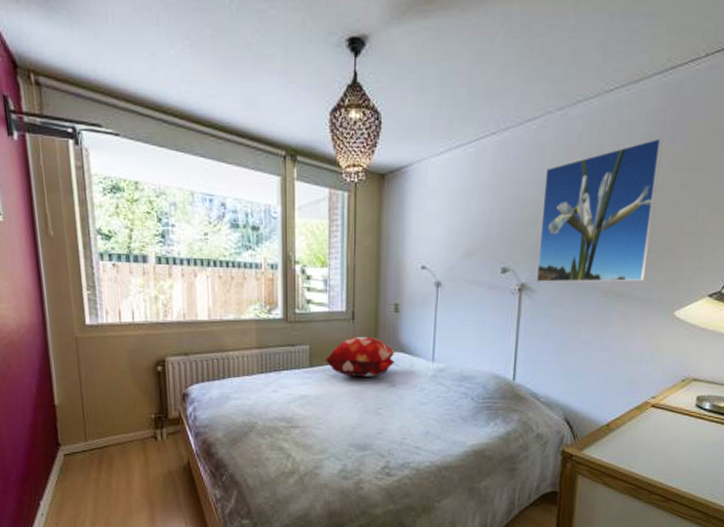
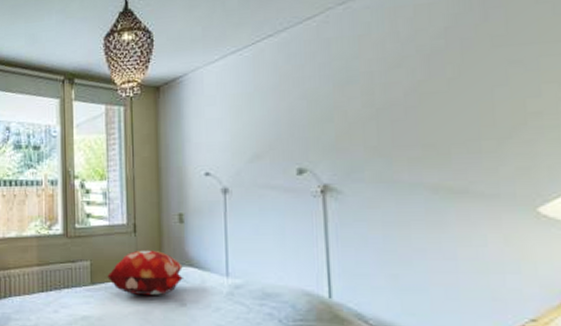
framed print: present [535,138,663,283] -> none [335,16,485,182]

